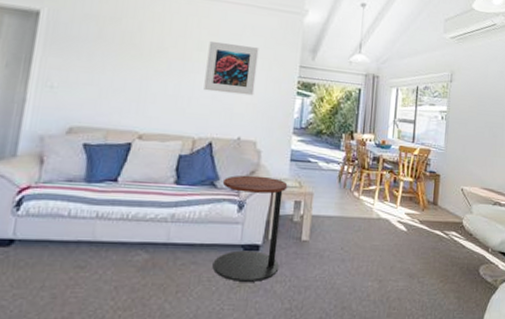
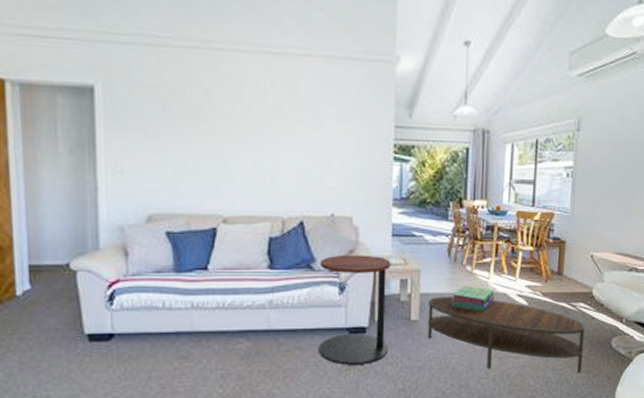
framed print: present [203,40,259,96] -> none [287,104,346,166]
coffee table: none [316,219,456,300] -> present [427,297,585,374]
stack of books: none [339,209,378,236] -> present [451,285,495,312]

